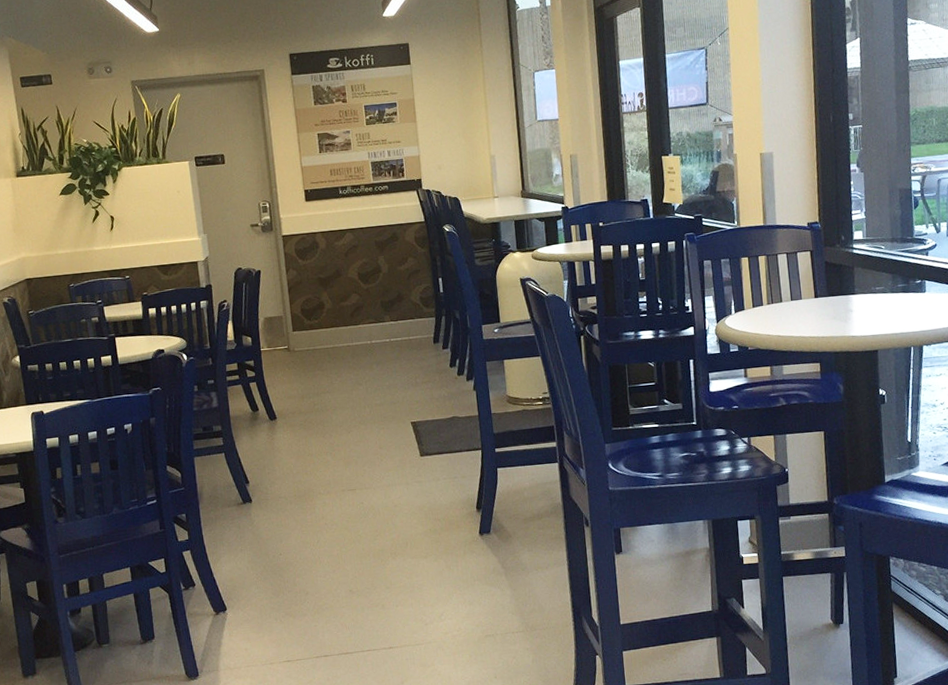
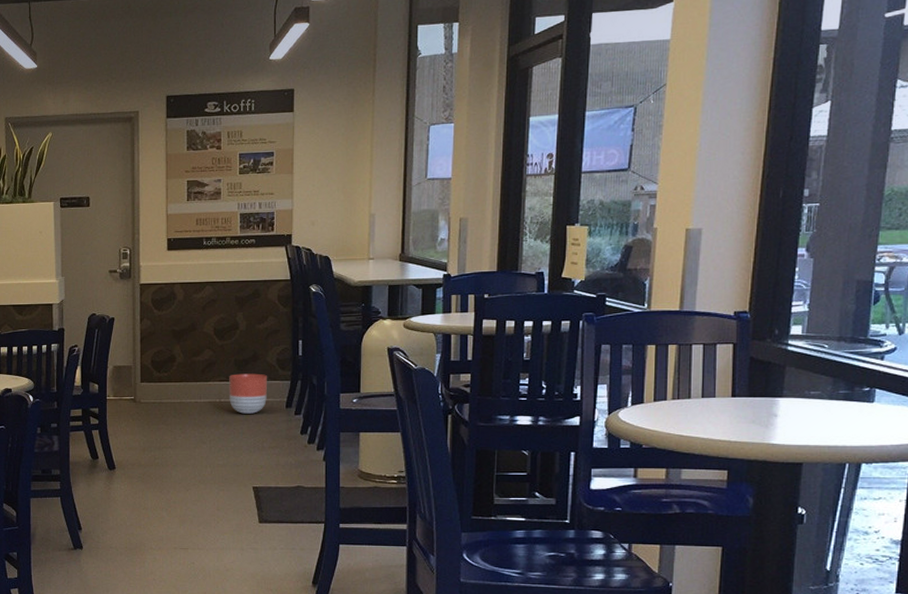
planter: none [377,313,415,353] -> present [229,373,268,414]

